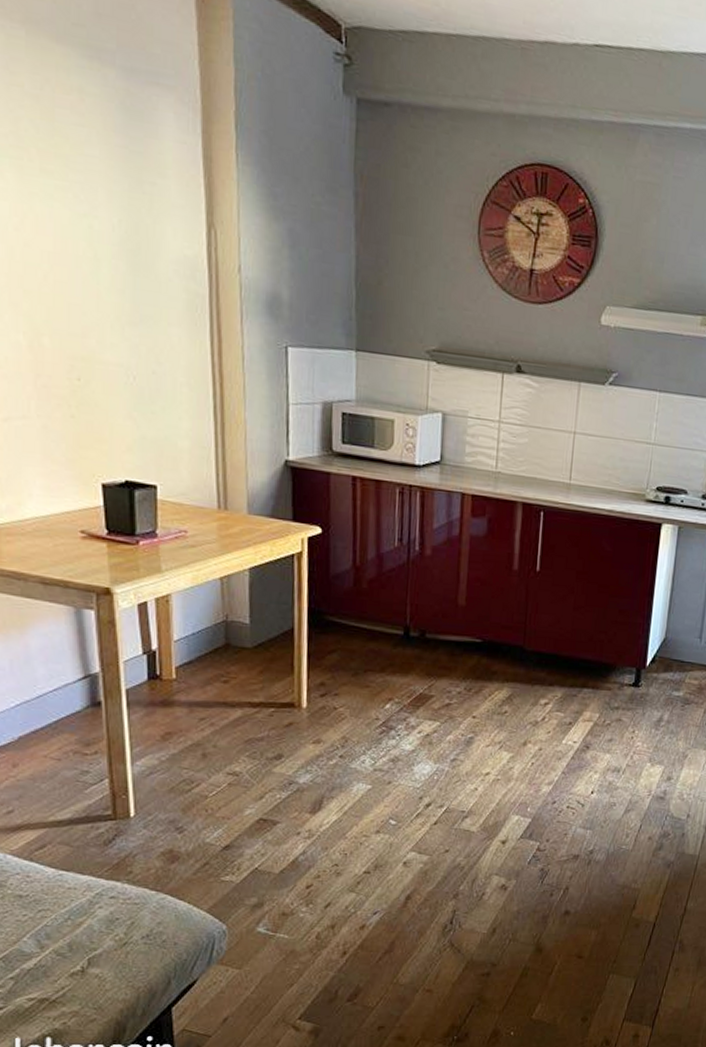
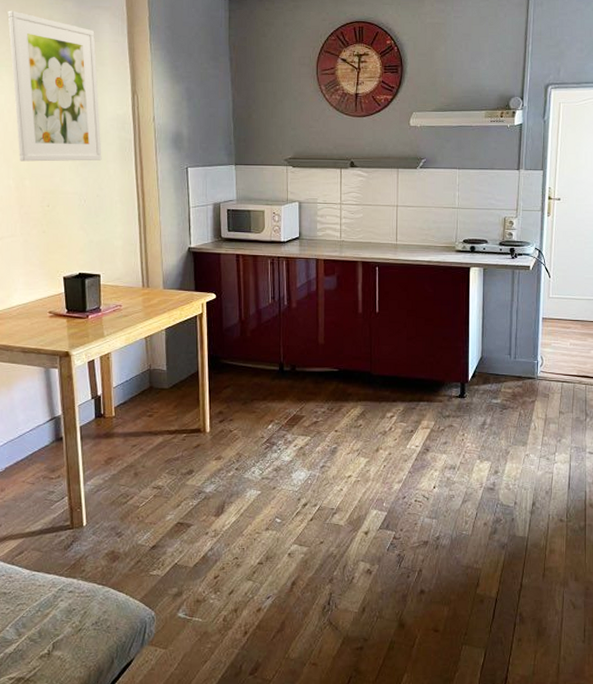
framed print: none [11,68,161,321] -> present [7,10,102,162]

